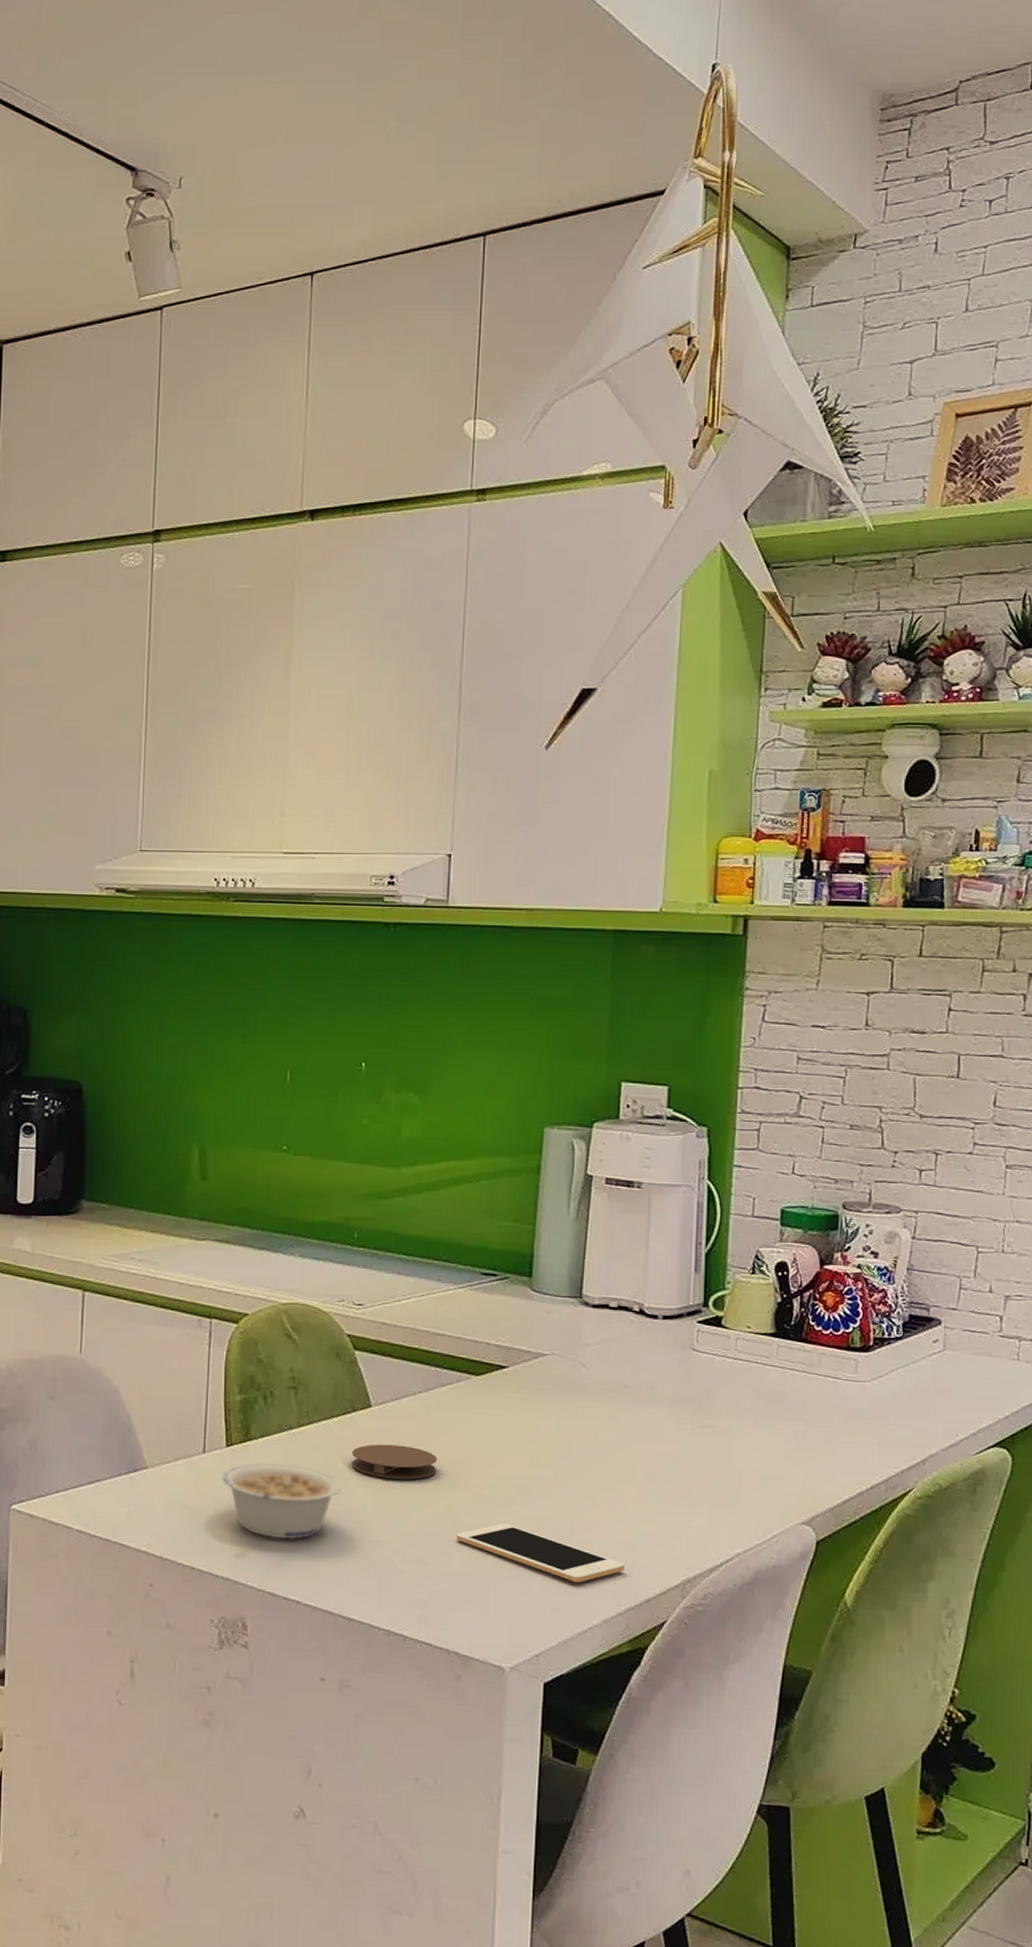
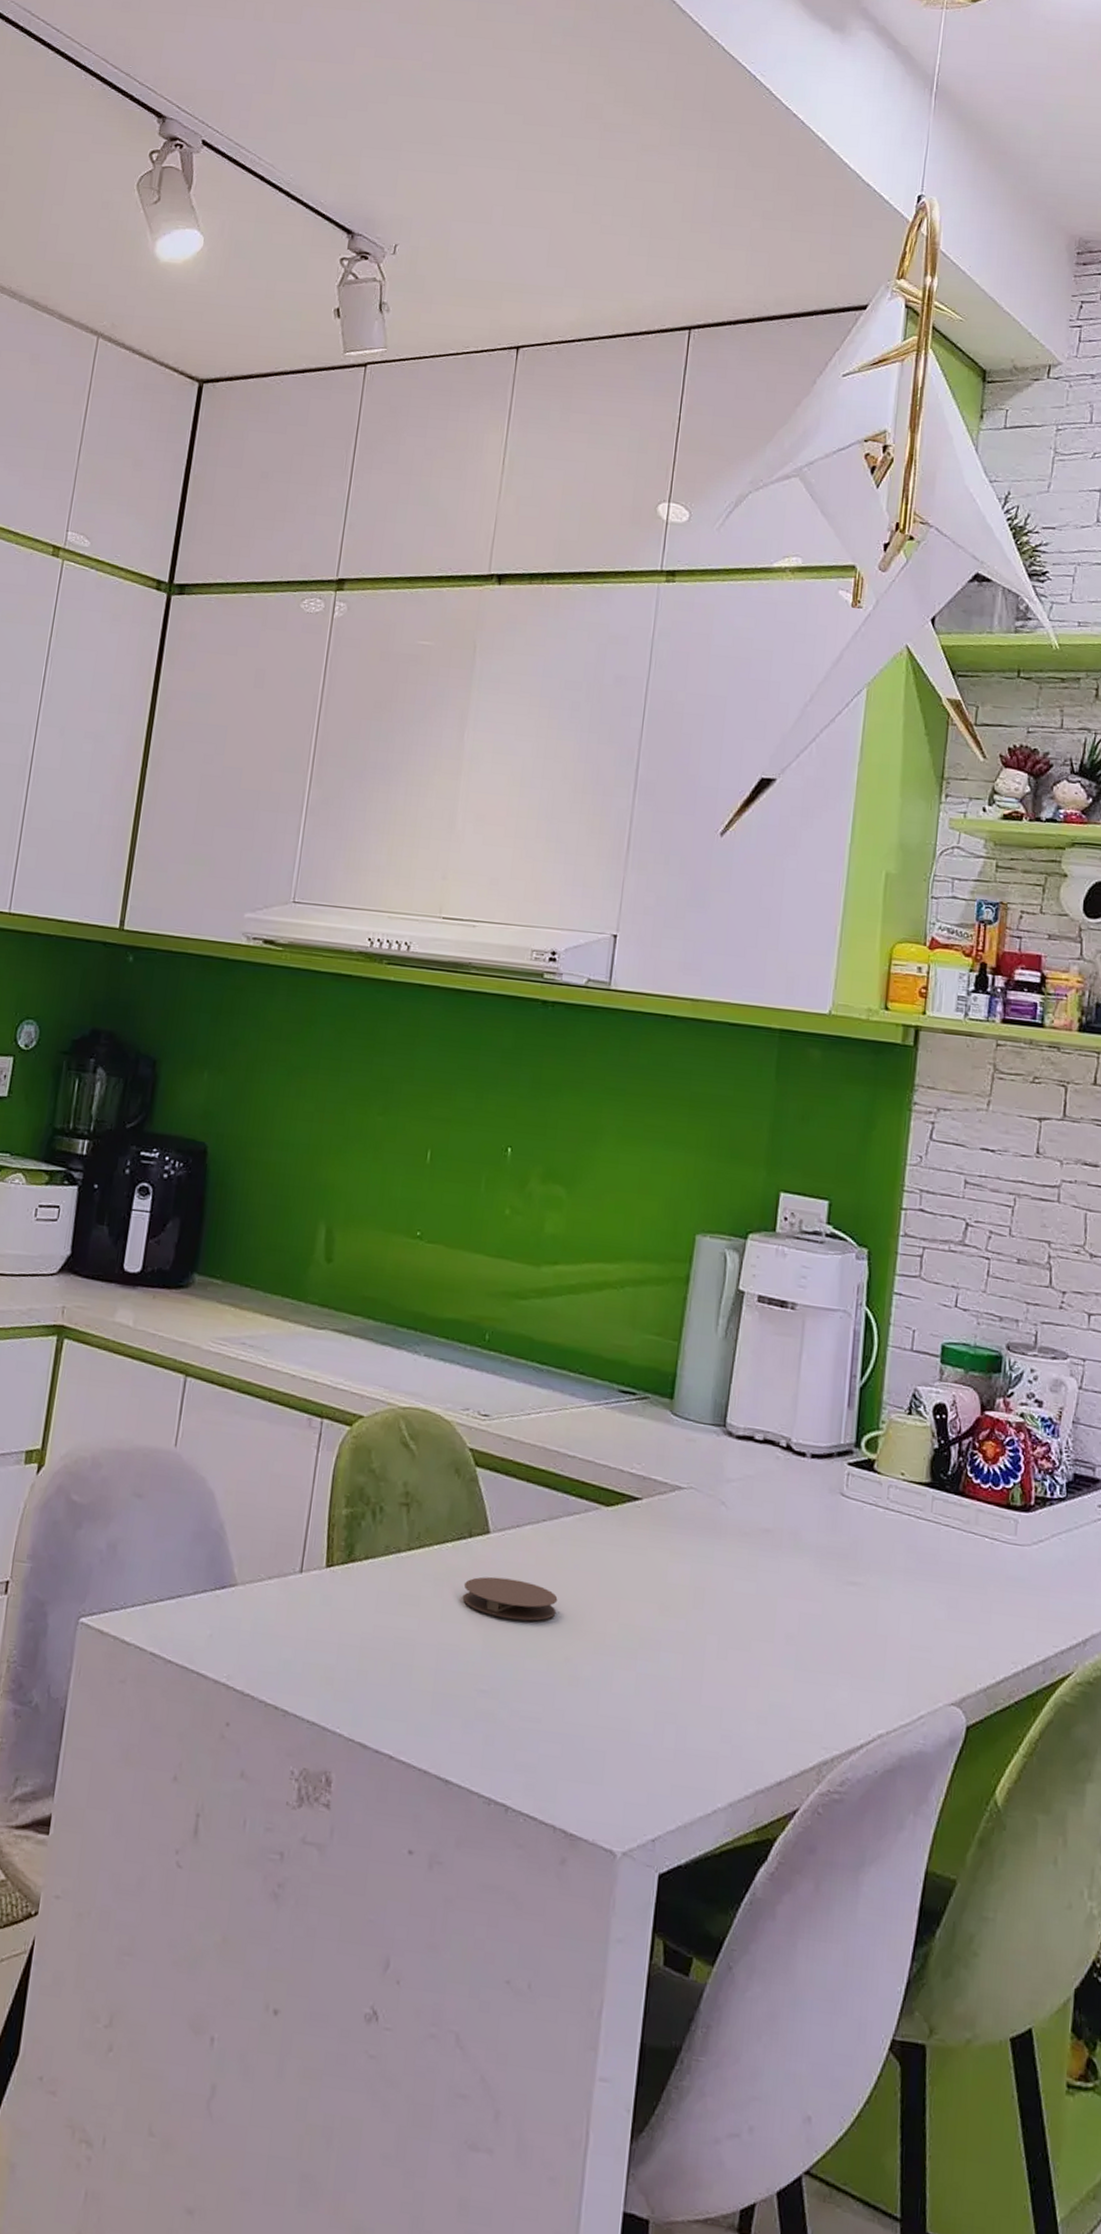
legume: present [222,1462,341,1539] -> none [318,1587,450,1682]
cell phone: present [456,1524,625,1583] -> none [572,1680,756,1757]

